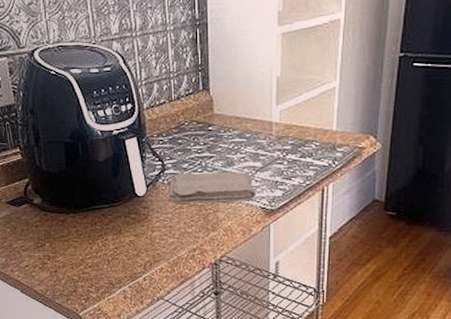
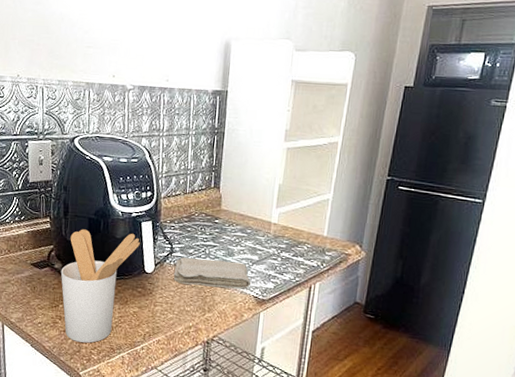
utensil holder: none [41,153,127,281] -> present [60,229,141,343]

